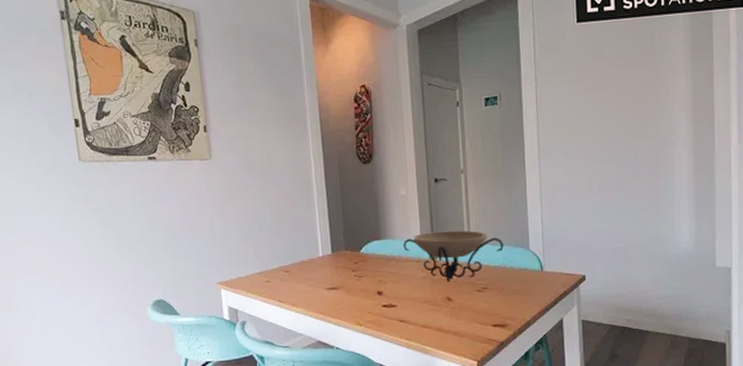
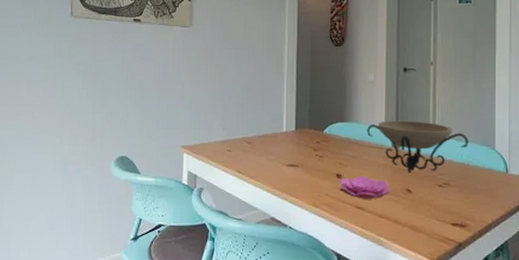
flower: none [381,290,431,313] -> present [340,175,390,199]

